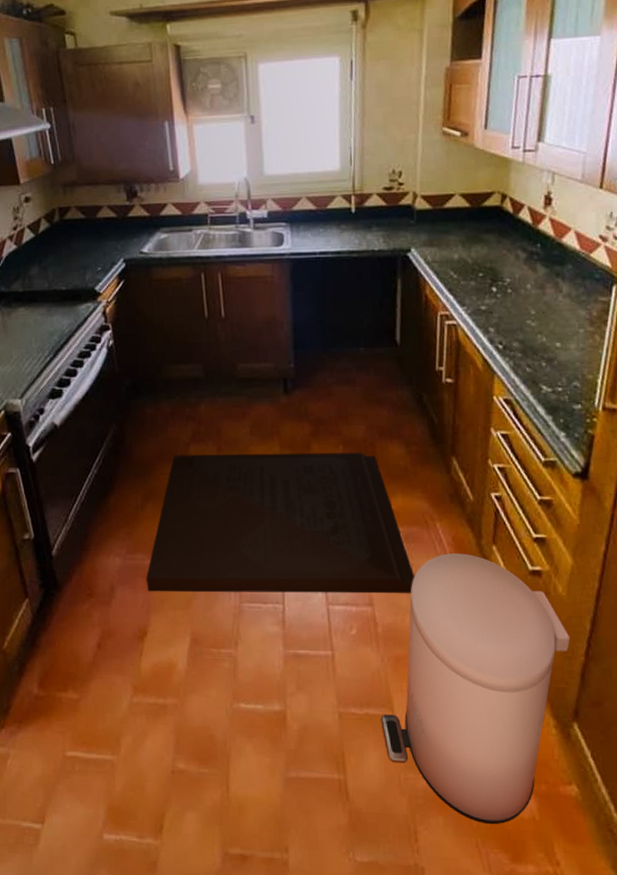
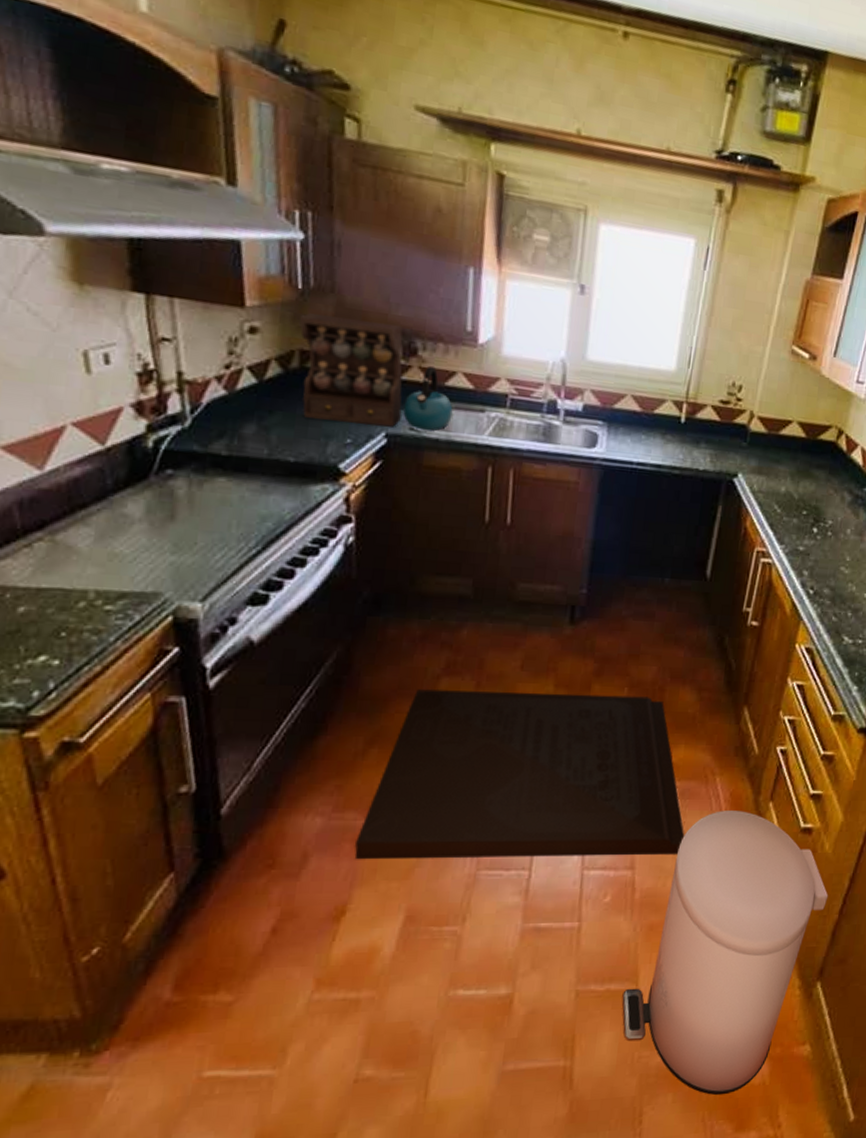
spice rack: none [56,176,134,256] -> present [299,313,403,427]
kettle: none [133,203,169,252] -> present [403,366,453,431]

